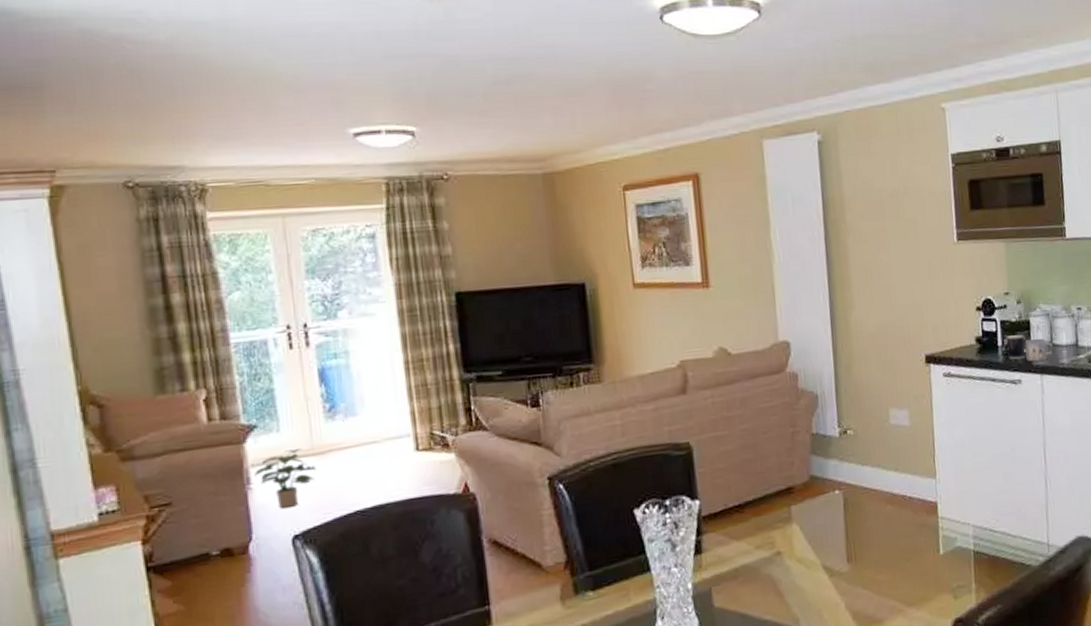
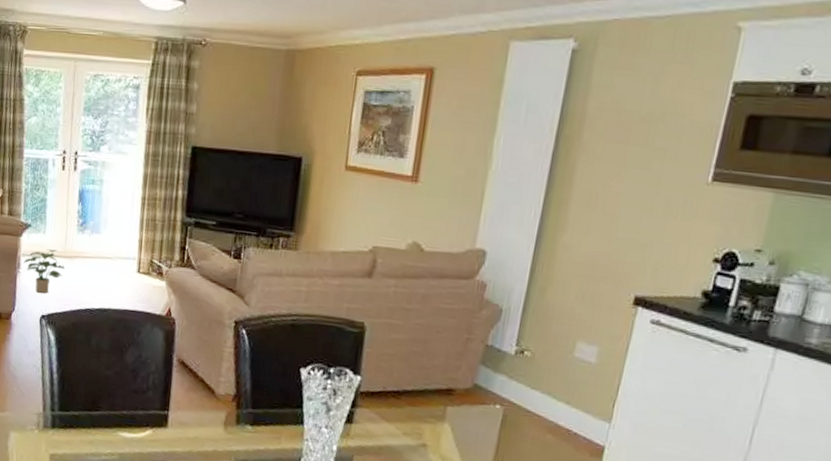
mug: present [1006,334,1028,360] -> none [738,297,771,327]
mug: present [1024,338,1054,362] -> none [761,306,804,335]

